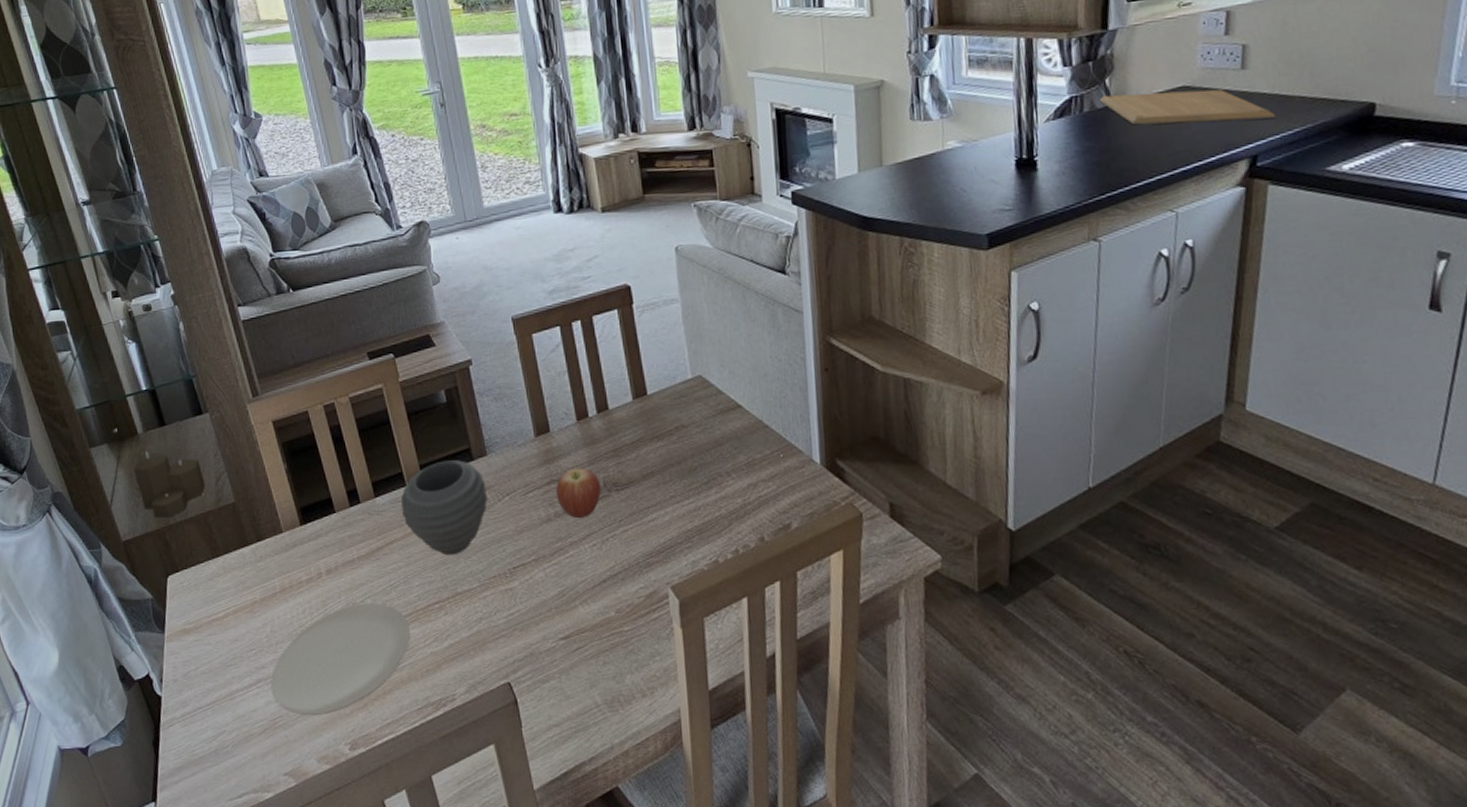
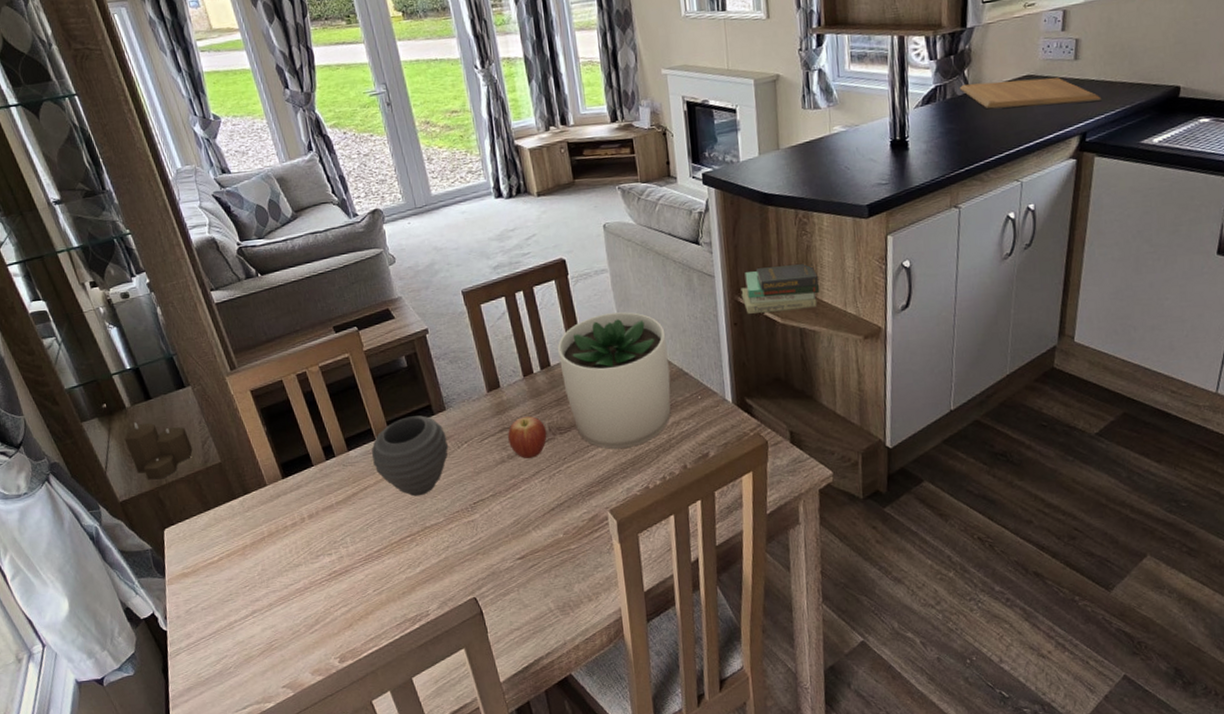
plate: present [271,602,410,716] -> none [265,539,387,638]
planter: none [617,349,748,513] -> present [557,311,671,449]
books: none [833,302,927,358] -> present [740,264,819,314]

